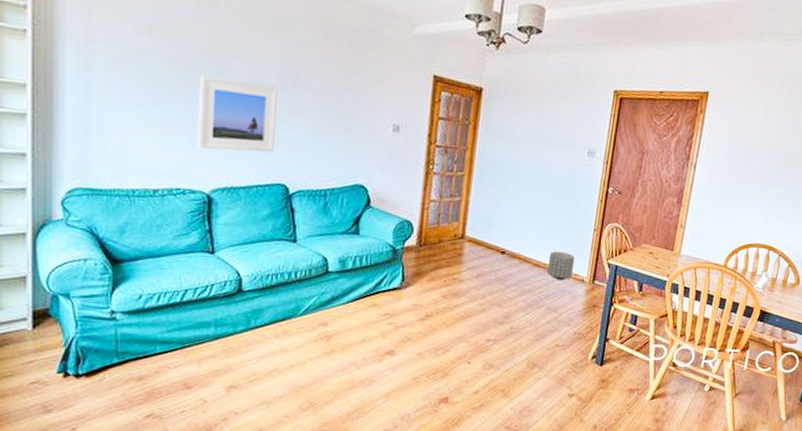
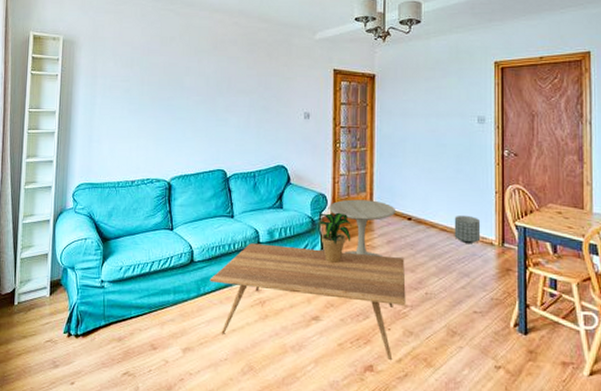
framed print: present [197,75,278,152] -> none [161,91,216,147]
coffee table: none [263,272,493,392] -> present [209,243,406,360]
potted plant: none [392,242,440,297] -> present [311,212,353,264]
side table: none [414,228,490,291] -> present [329,199,397,257]

